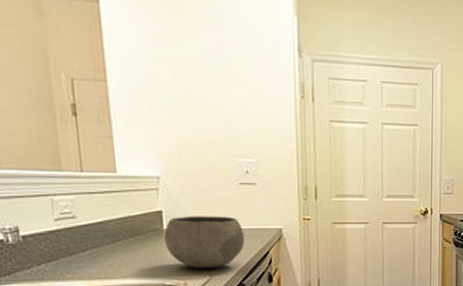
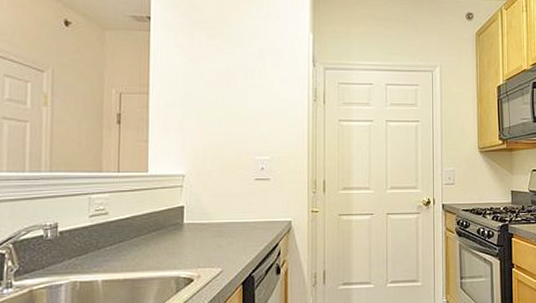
bowl: present [164,216,245,269] -> none [184,210,257,262]

